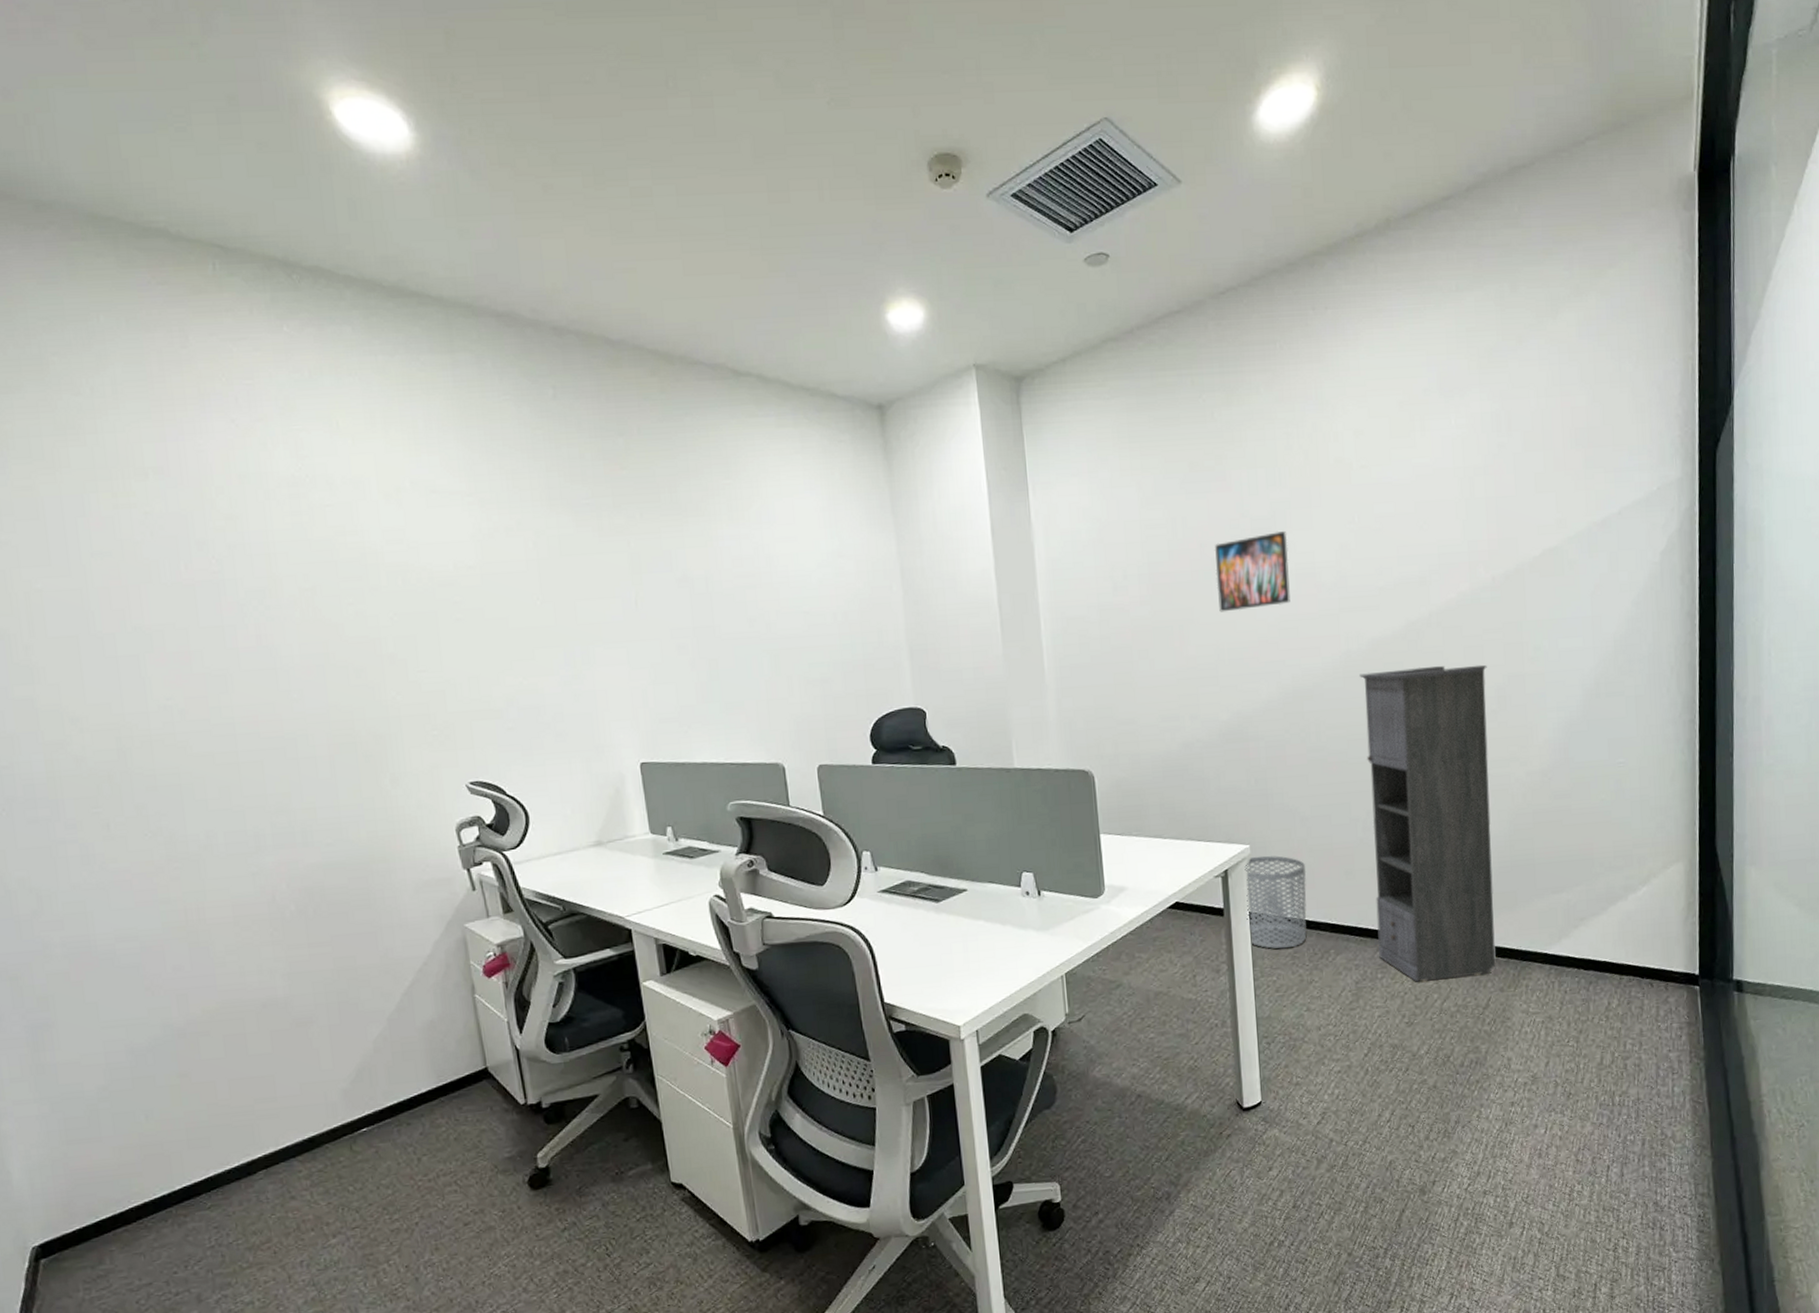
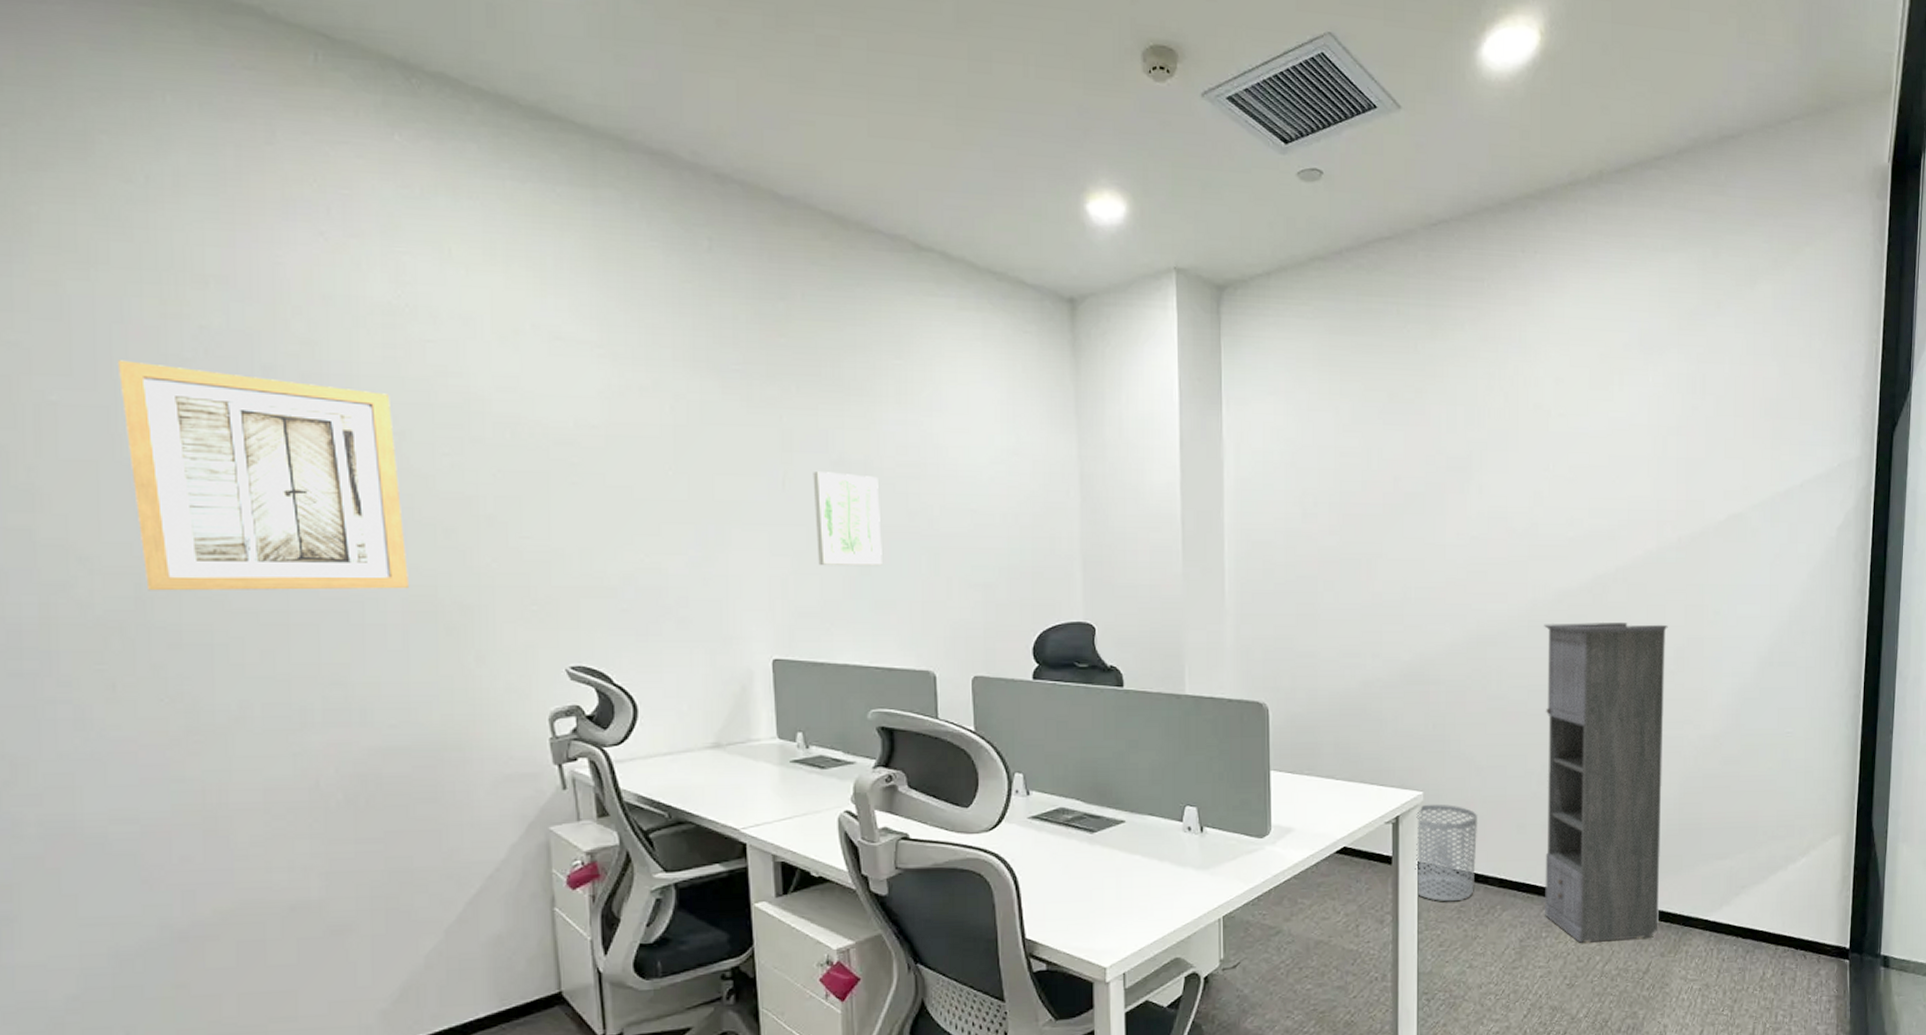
wall art: none [84,548,331,743] -> present [117,360,408,591]
wall art: none [661,588,729,674] -> present [813,472,882,565]
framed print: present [1214,530,1290,612] -> none [1408,471,1482,549]

